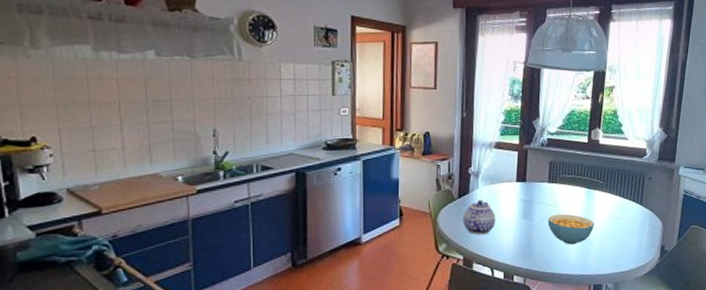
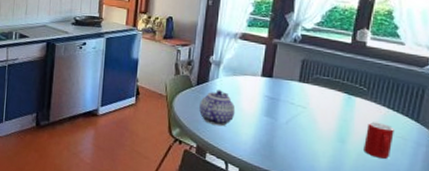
cereal bowl: present [547,214,595,245] -> none [294,116,353,154]
cup: none [604,210,625,241] -> present [364,121,394,159]

